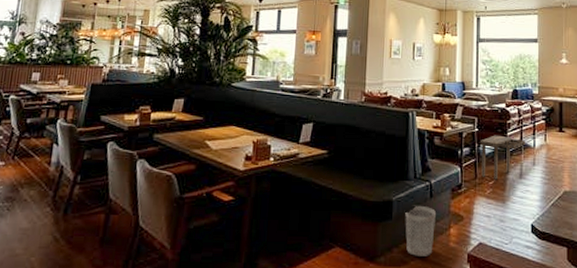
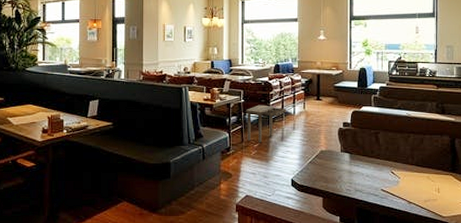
wastebasket: present [405,205,436,256] -> none [181,166,208,207]

